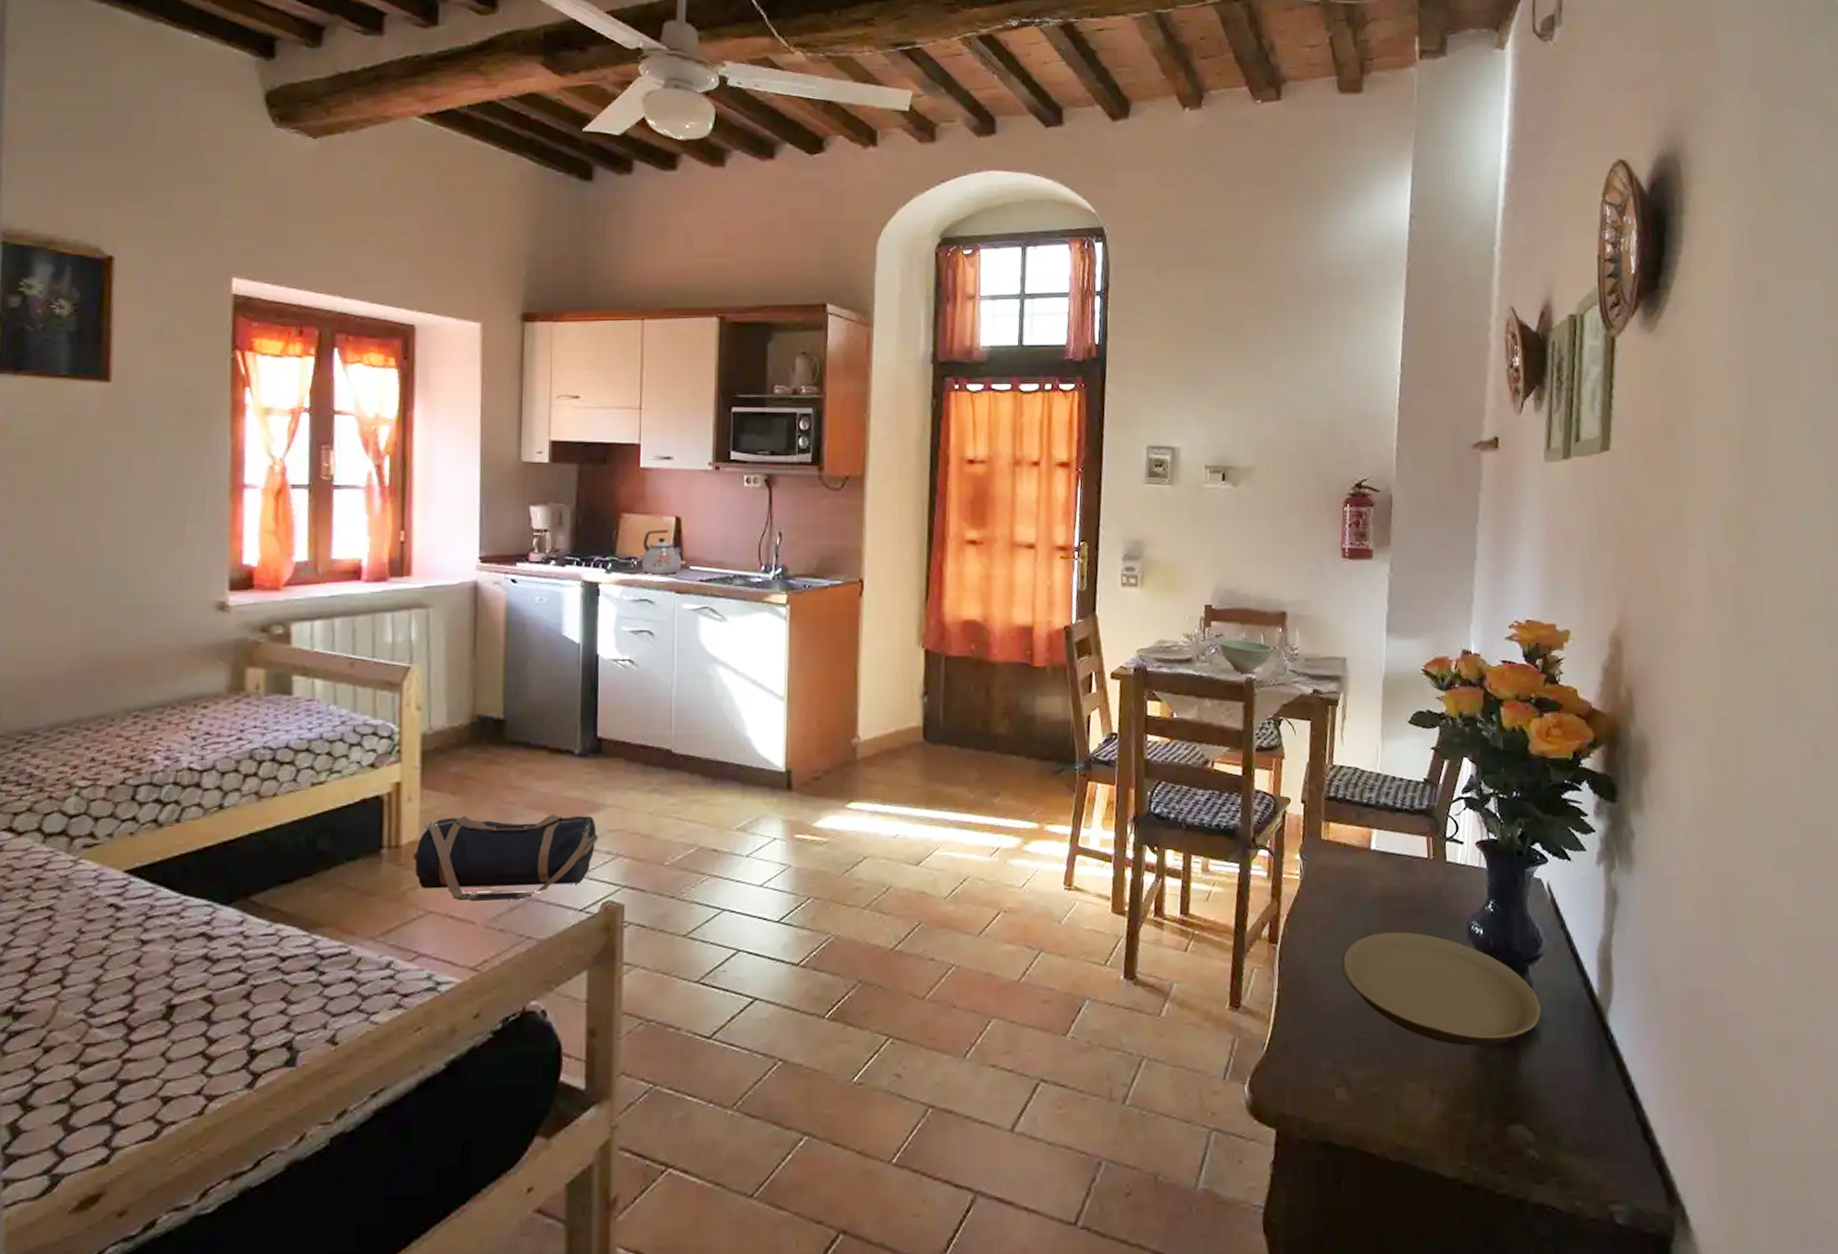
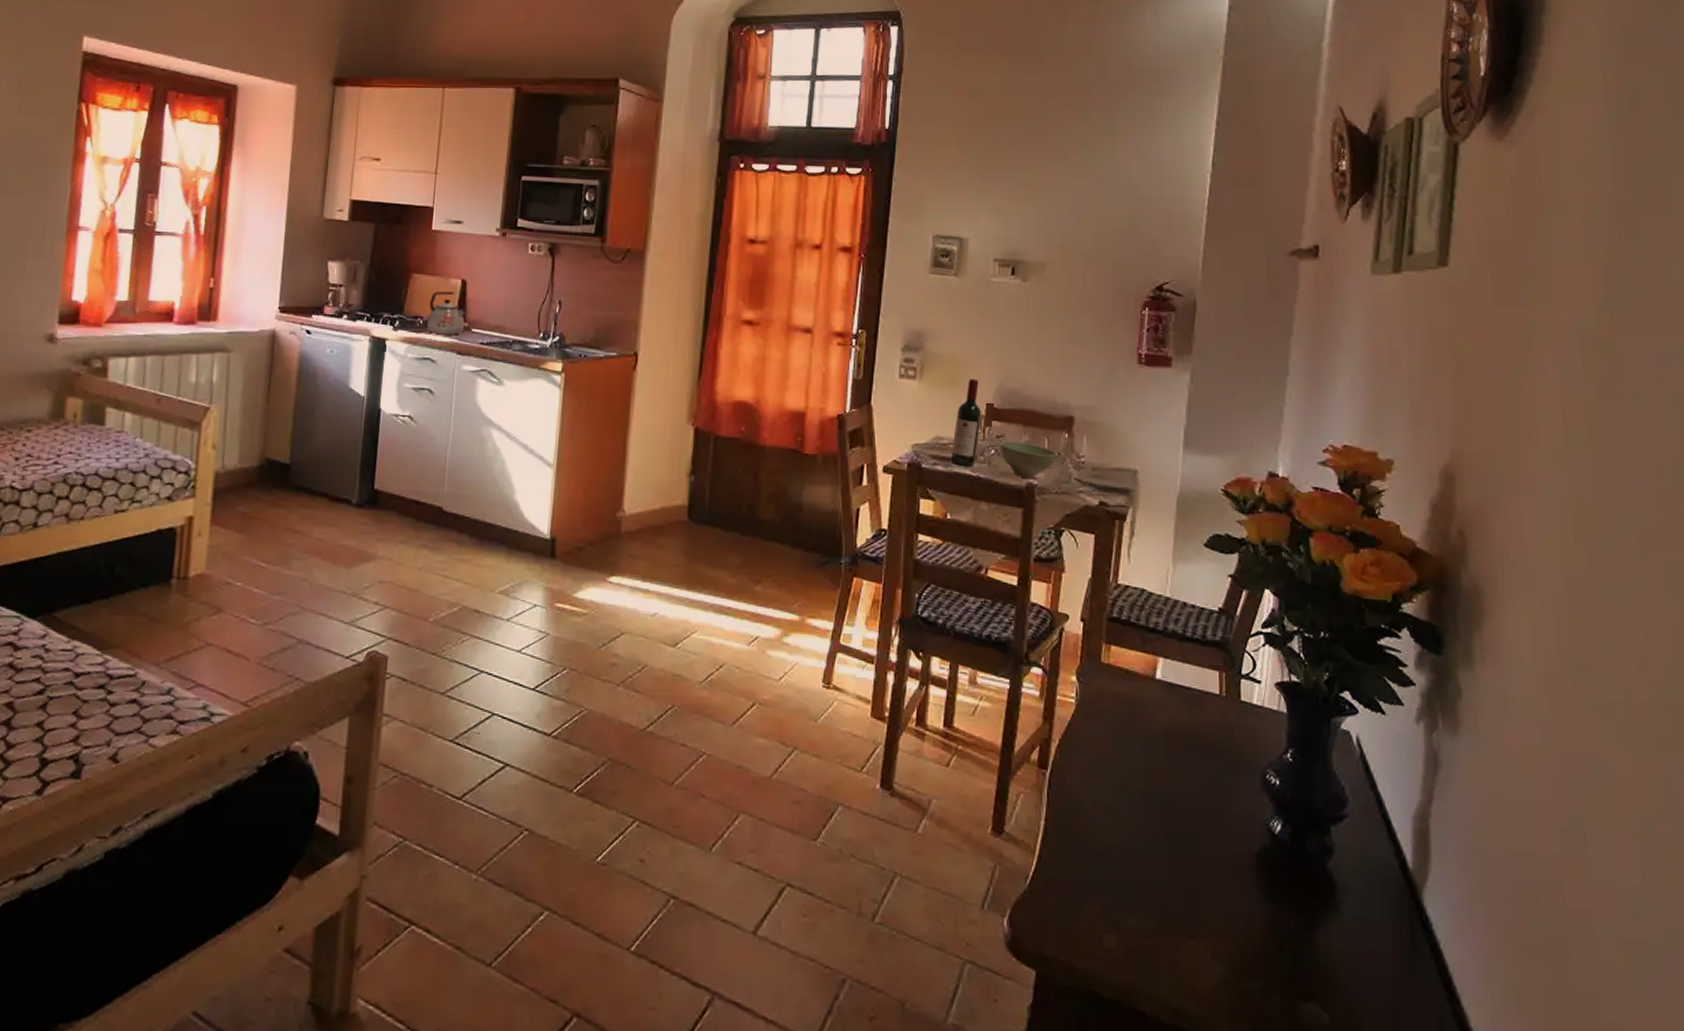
duffel bag: present [413,814,599,901] -> none [199,554,369,640]
wine bottle: none [1174,582,1201,667] -> present [951,378,982,466]
decorative bowl: present [1342,931,1541,1047] -> none [1118,770,1344,911]

